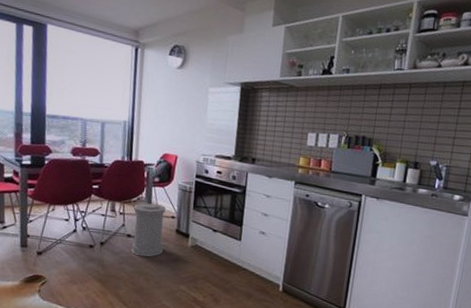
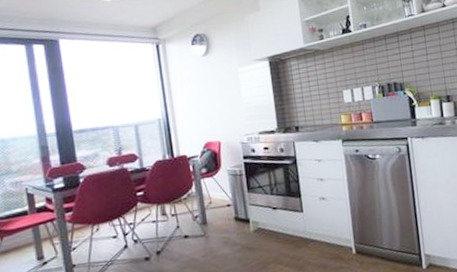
trash can: present [131,203,167,257] -> none [185,195,226,256]

